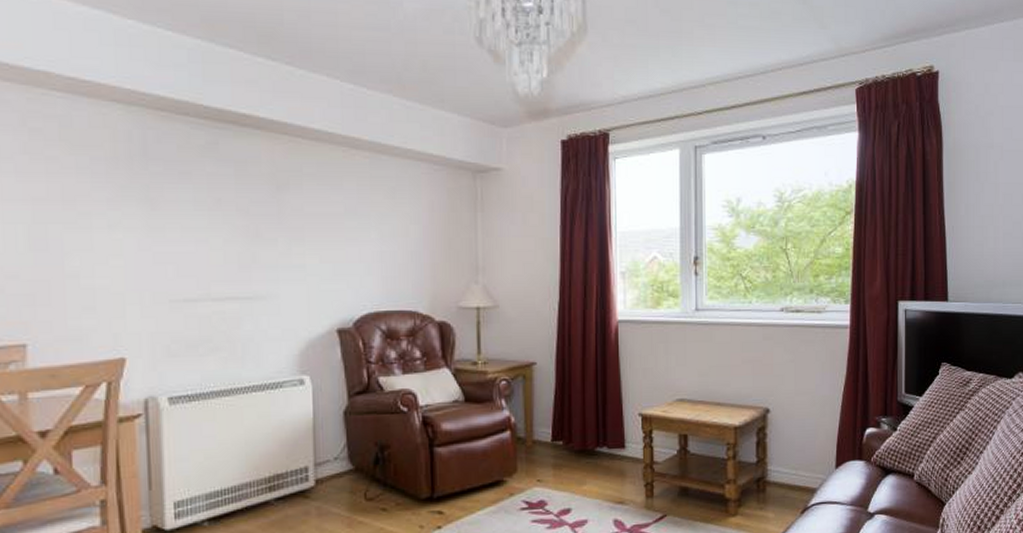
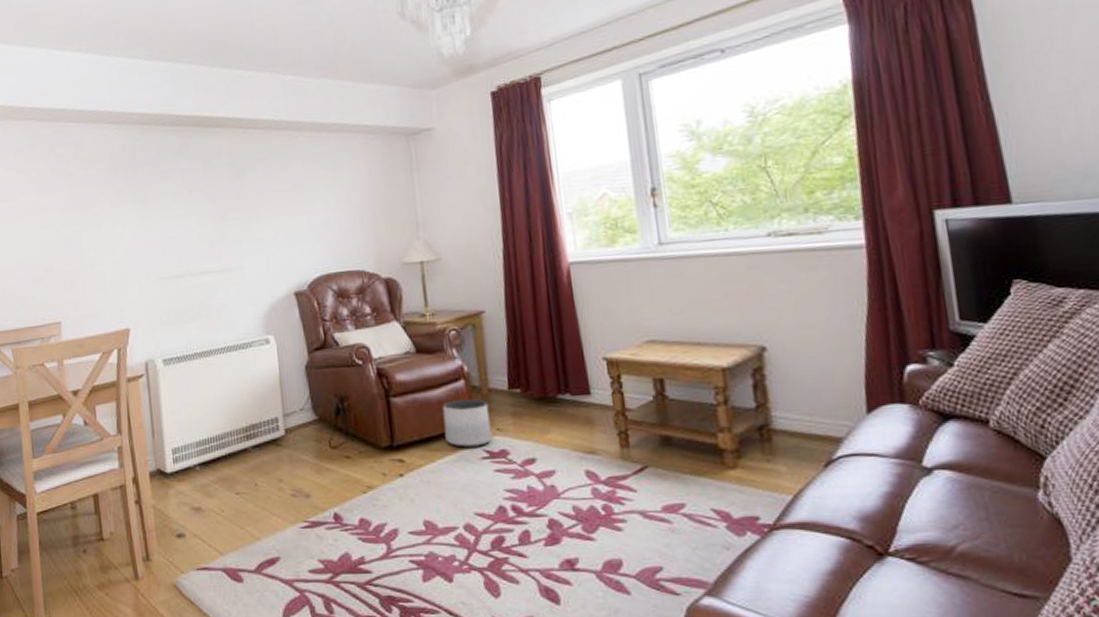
planter: none [486,451,532,499] -> present [442,399,492,448]

